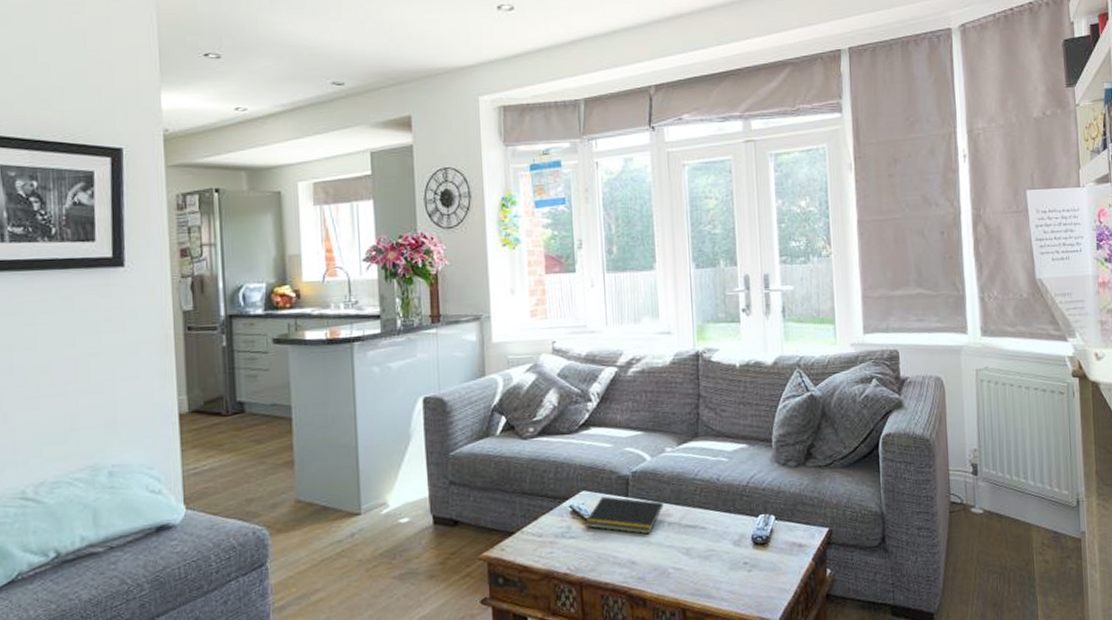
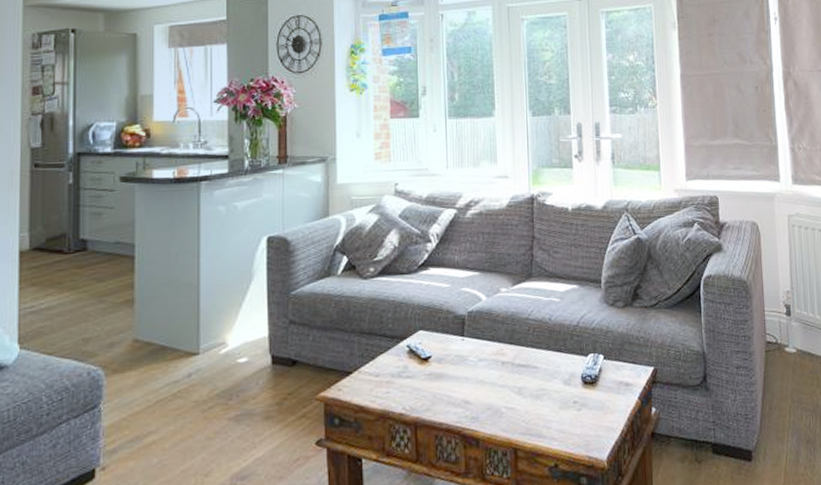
notepad: present [585,496,664,535] -> none [422,336,498,374]

